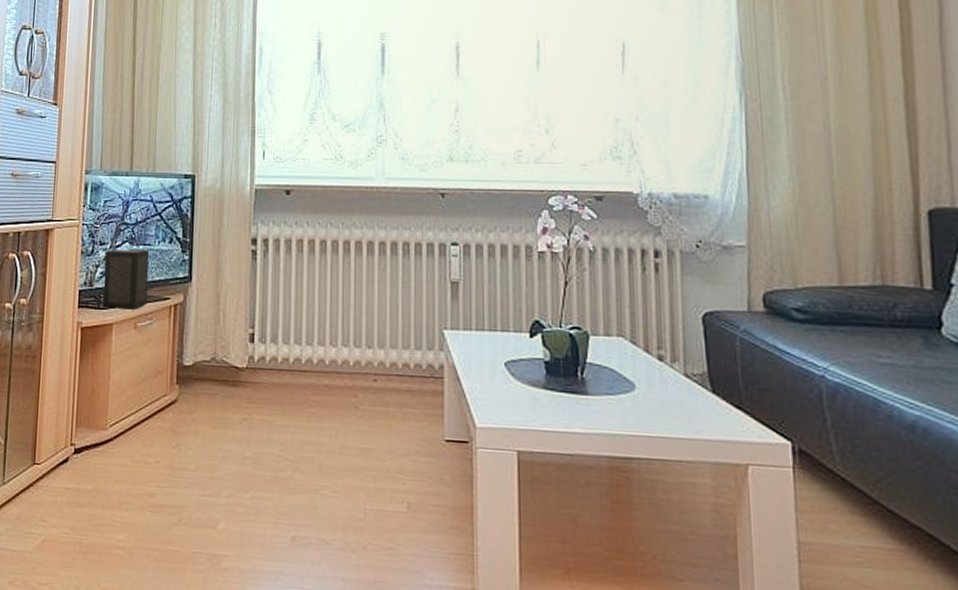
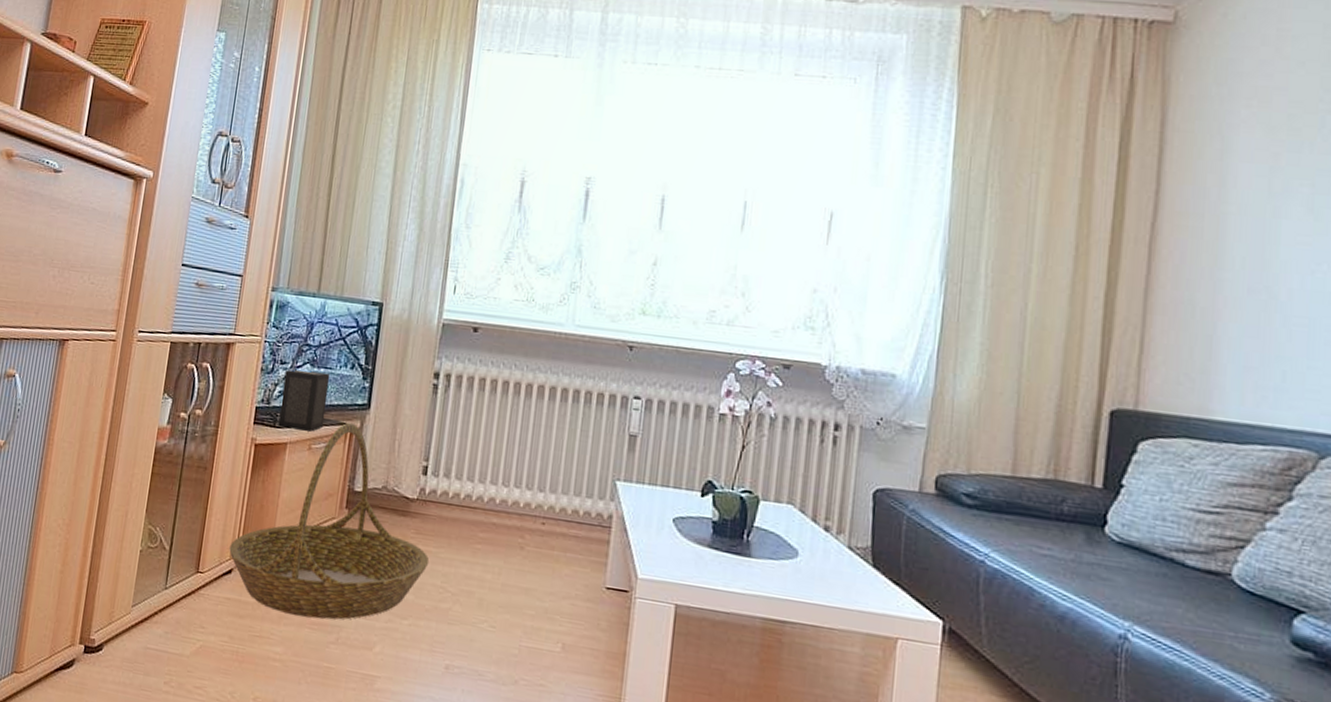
basket: none [64,296,265,501] -> present [229,422,430,620]

